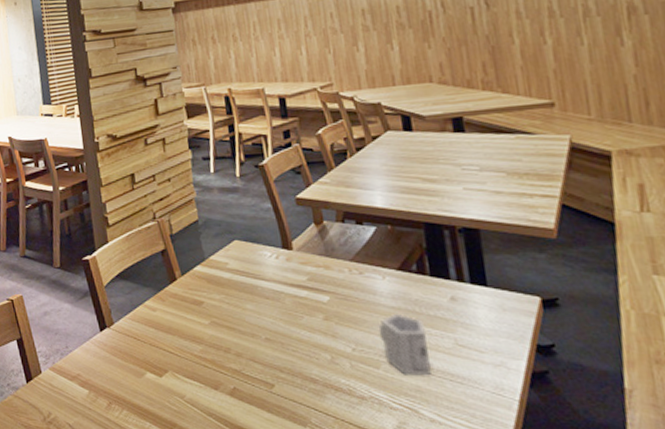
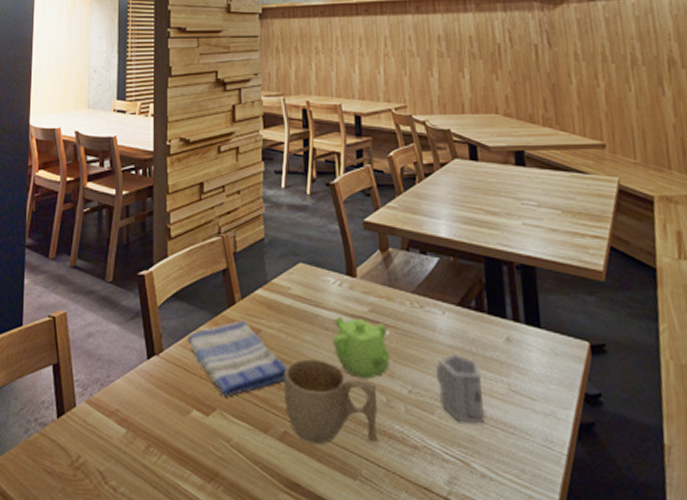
dish towel: none [134,294,233,360] -> present [187,320,288,396]
cup: none [229,324,325,398] -> present [284,358,378,445]
teapot: none [273,286,332,340] -> present [333,317,390,379]

